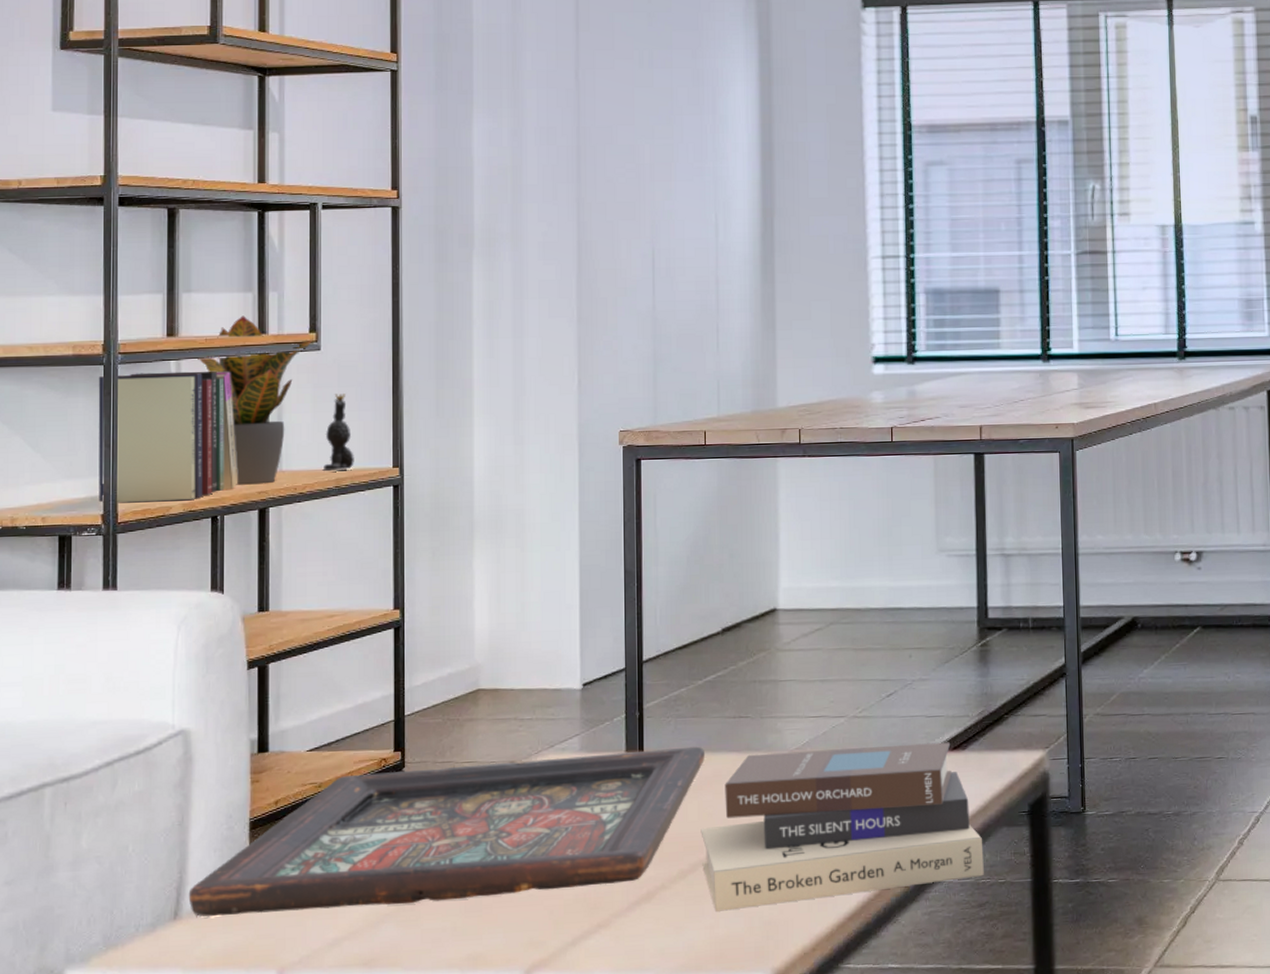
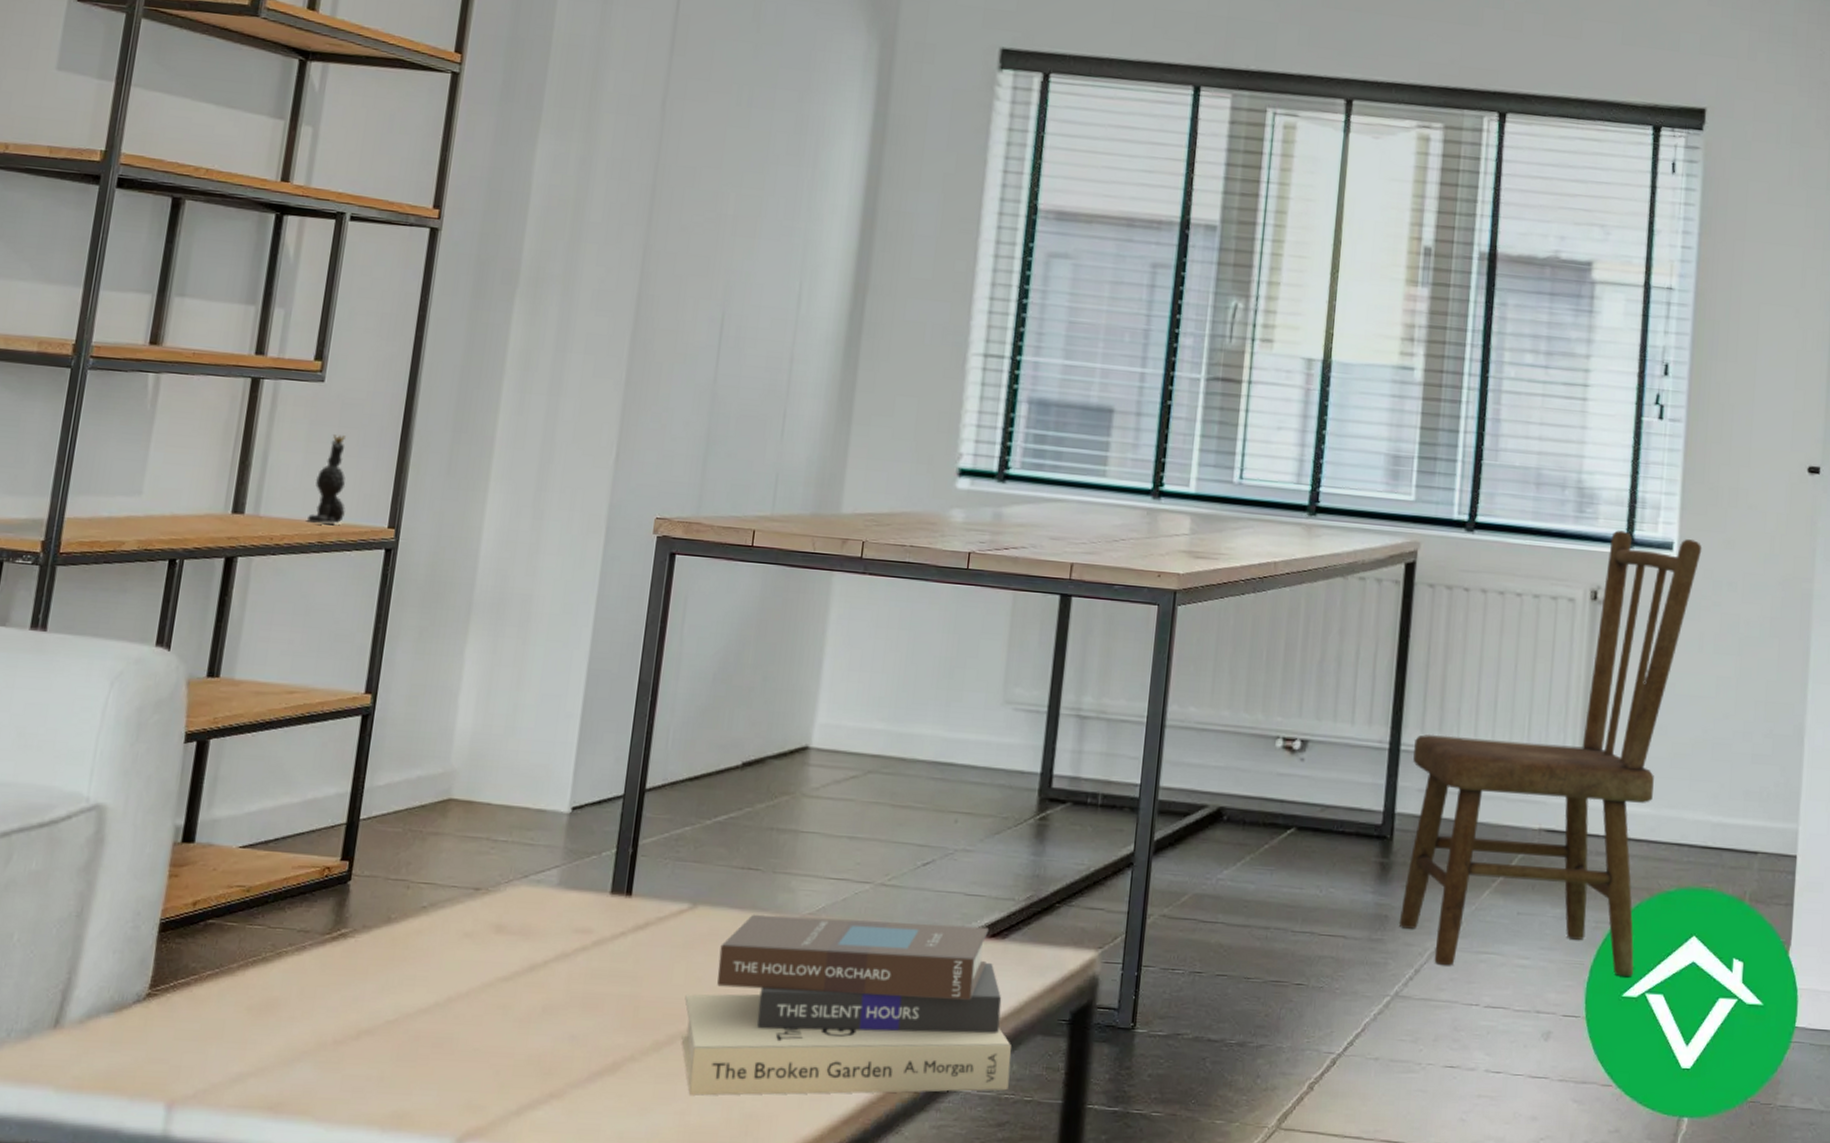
books: present [98,370,239,503] -> none [41,380,217,537]
decorative tray: present [188,746,706,917] -> none [74,882,703,1048]
potted plant: present [198,315,313,485] -> none [181,331,318,530]

